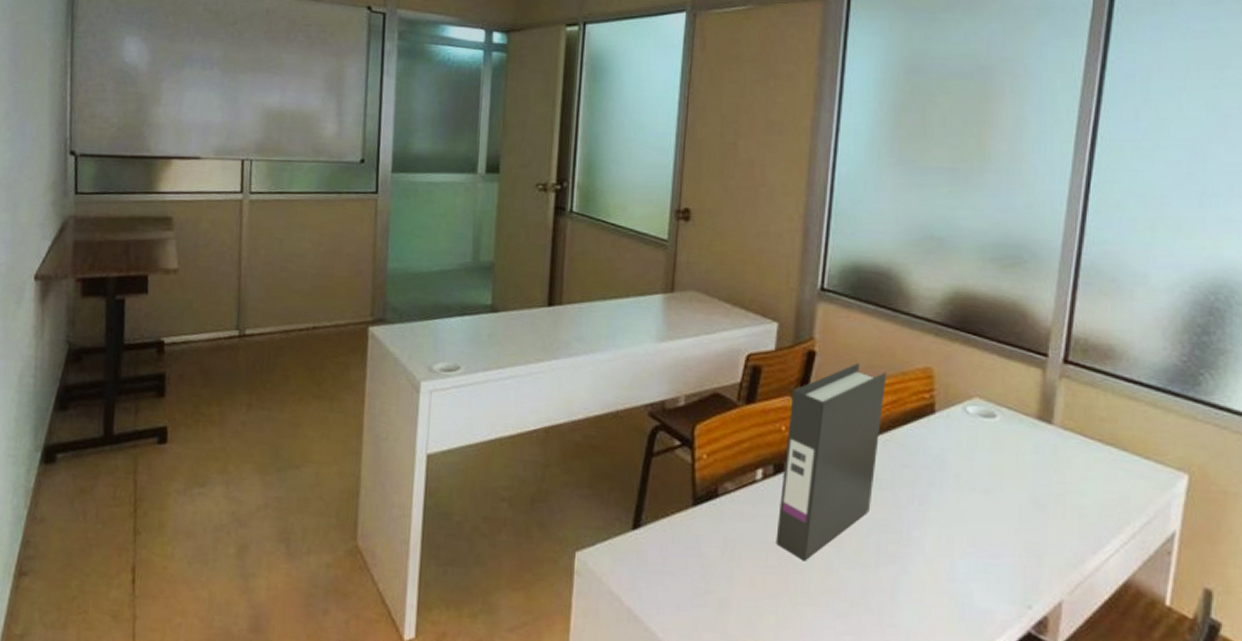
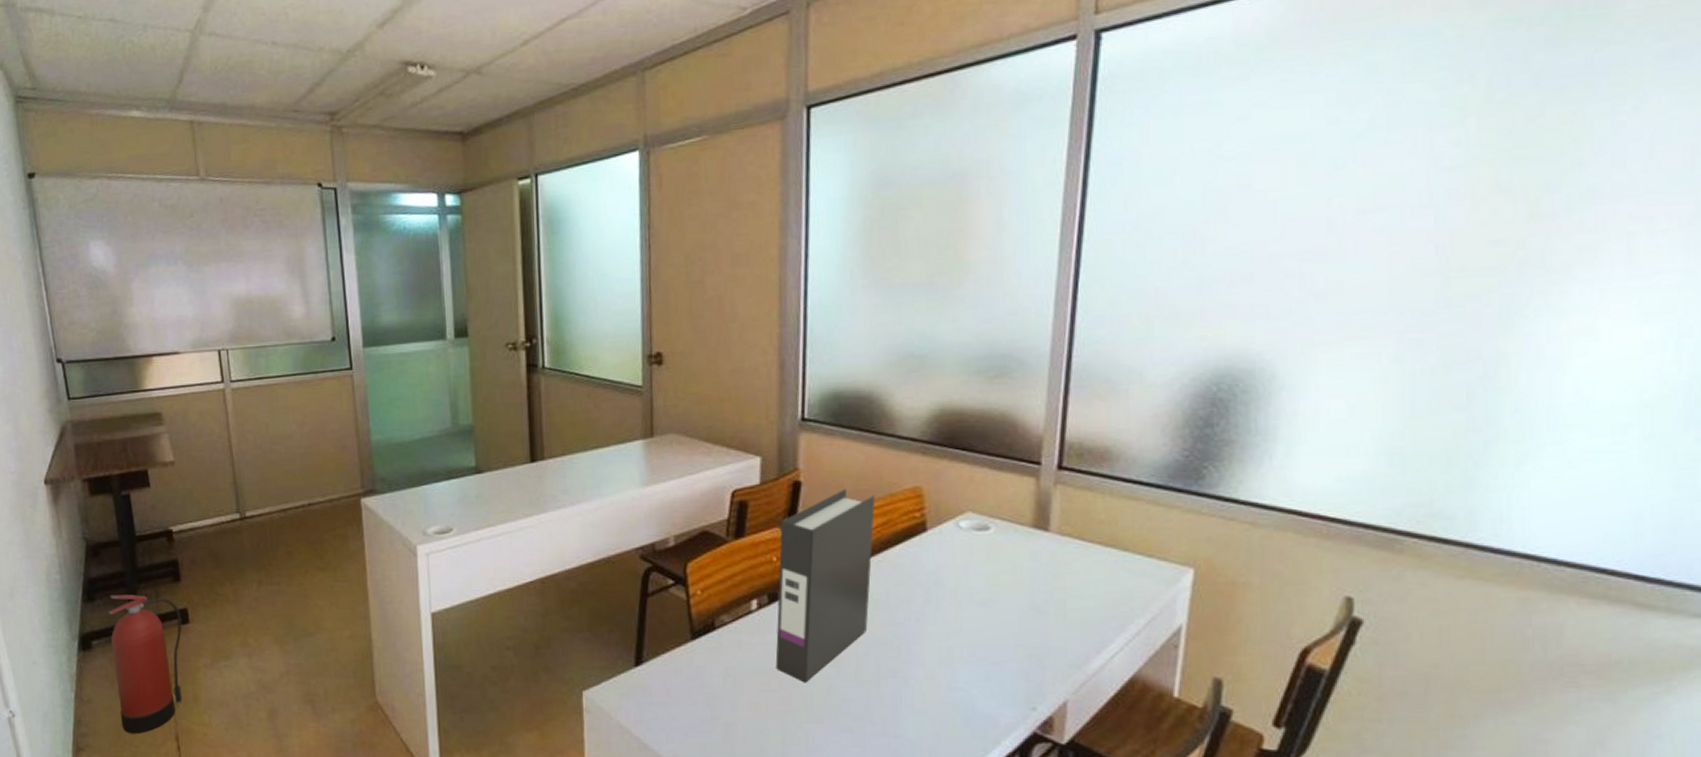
fire extinguisher: none [74,405,160,561] -> present [108,595,183,733]

